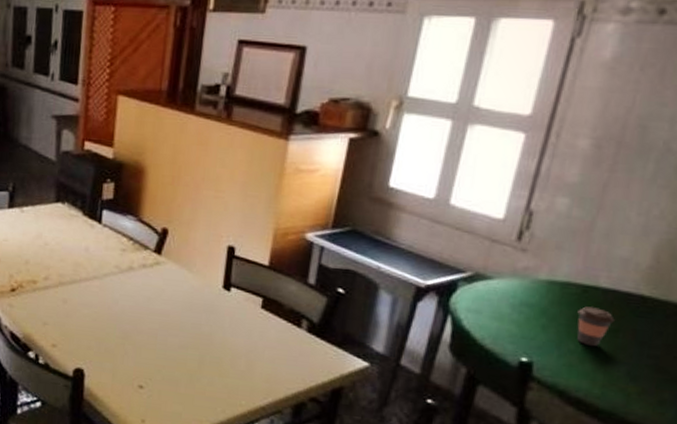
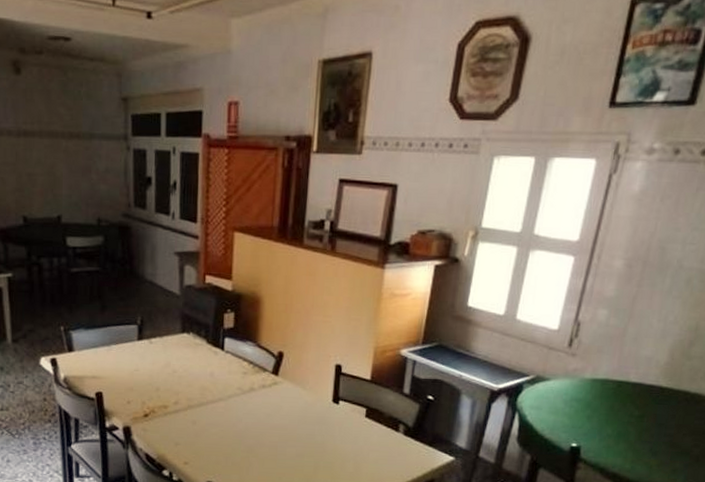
coffee cup: present [577,306,615,347] -> none [613,398,641,431]

